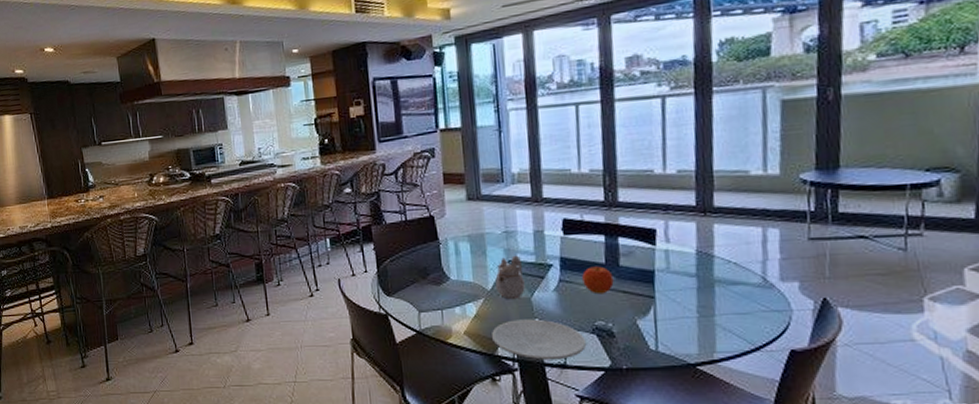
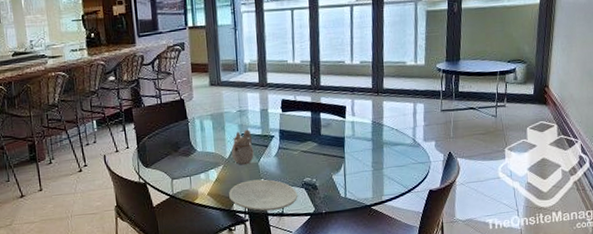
fruit: present [582,266,614,295] -> none [295,135,317,158]

